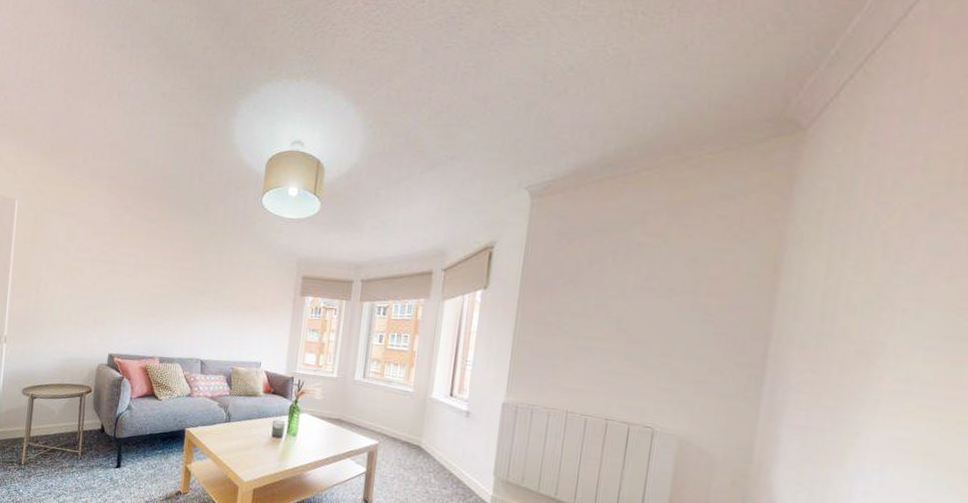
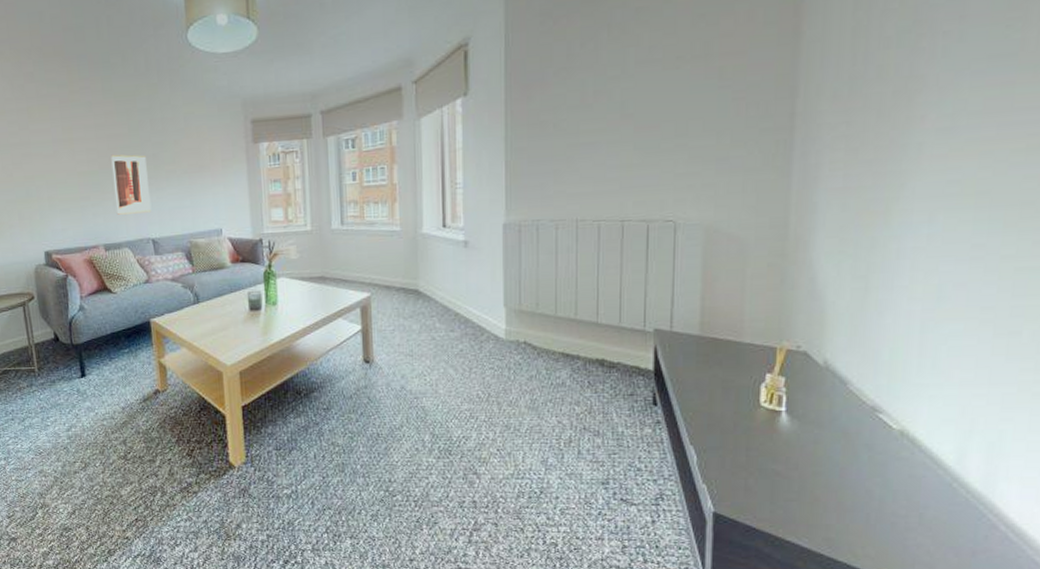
wall art: none [175,283,209,338] -> present [111,154,152,215]

